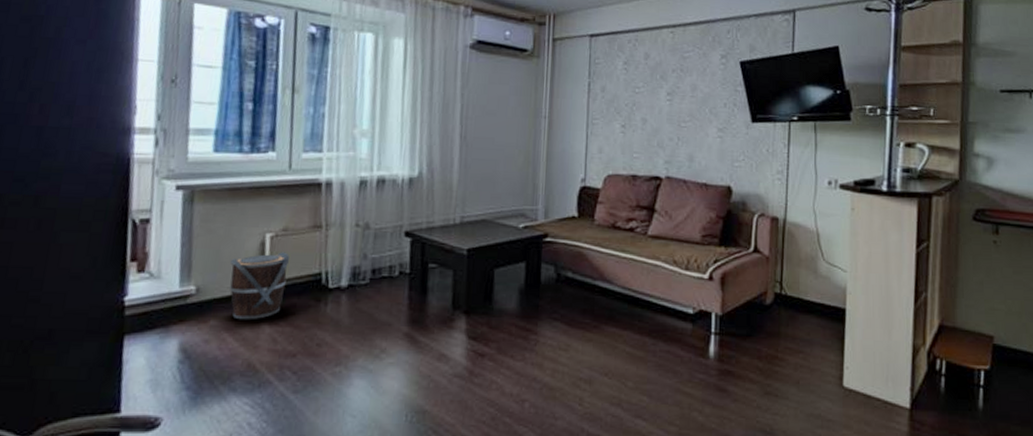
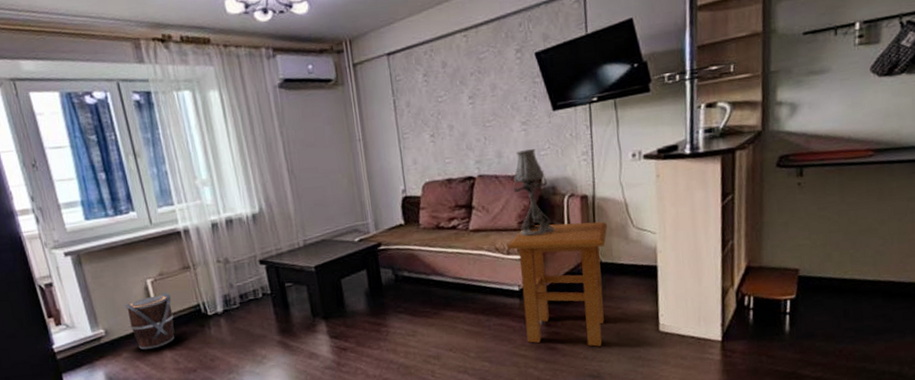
side table: none [687,242,797,395] -> present [508,221,608,347]
table lamp: none [701,158,741,253] -> present [513,149,555,236]

